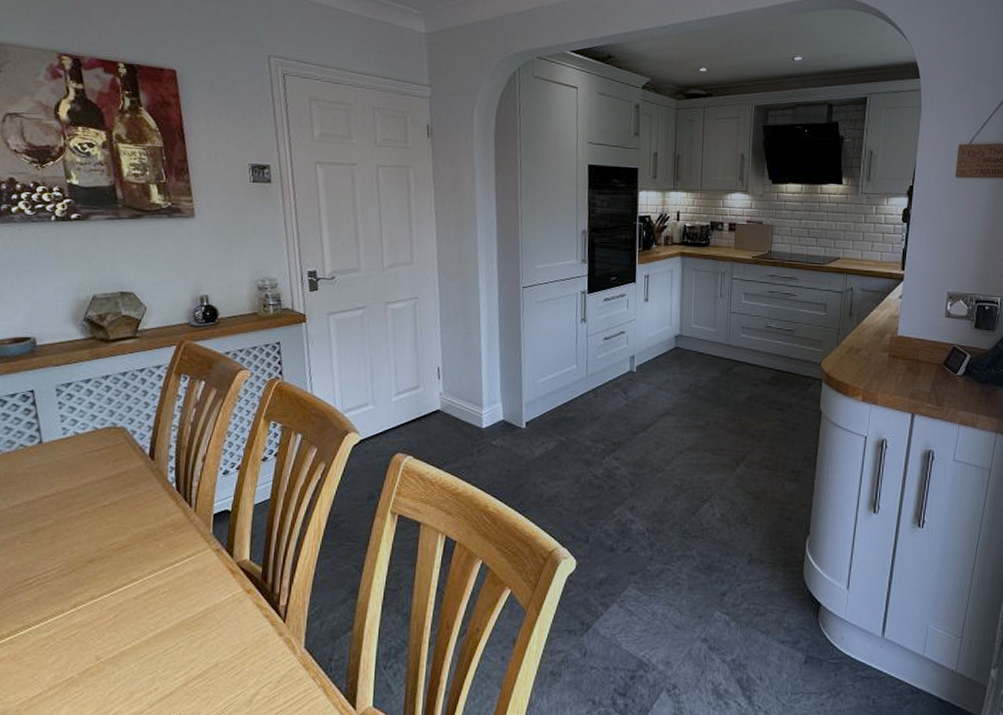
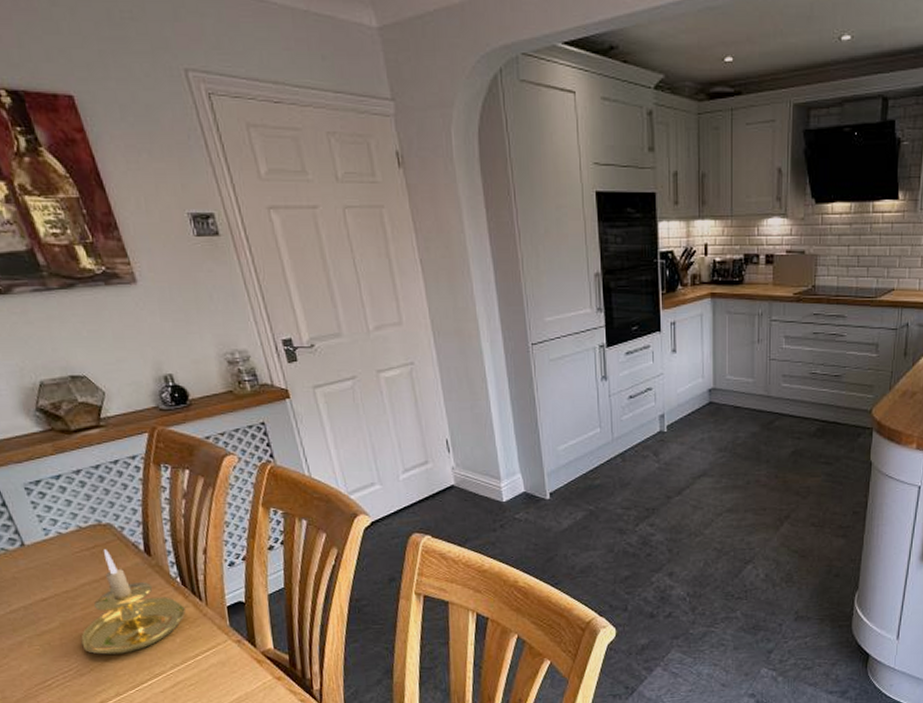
candle holder: none [70,451,174,556] -> present [81,549,186,655]

